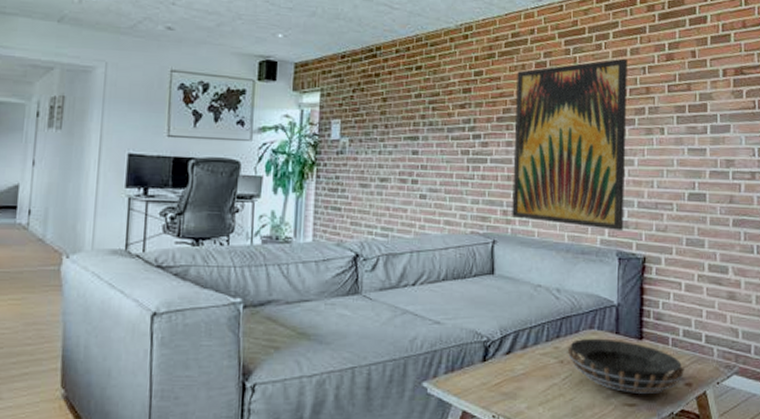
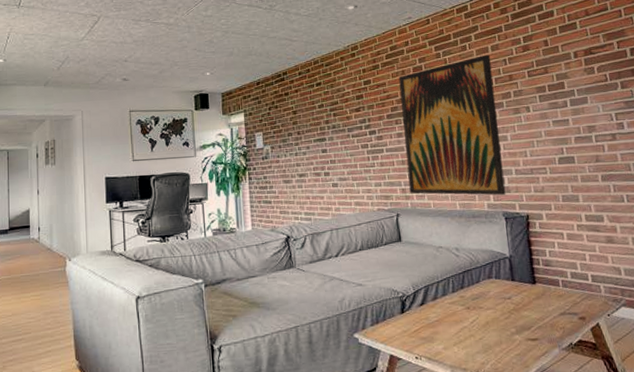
decorative bowl: present [567,338,684,393] -> none [471,285,577,330]

